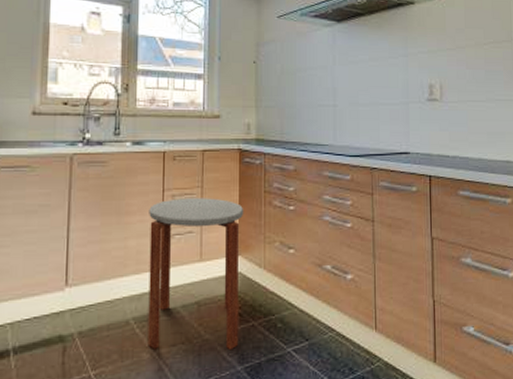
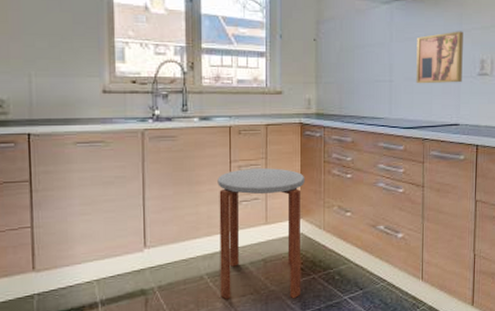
wall art: none [361,54,410,109] -> present [416,31,463,84]

